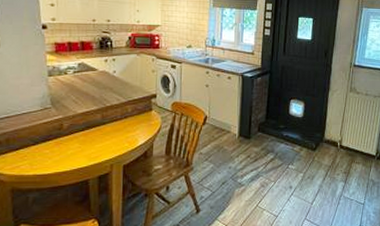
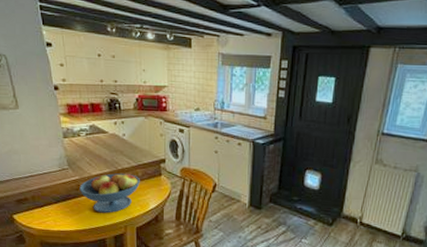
fruit bowl: none [62,109,129,153] -> present [79,172,140,213]

